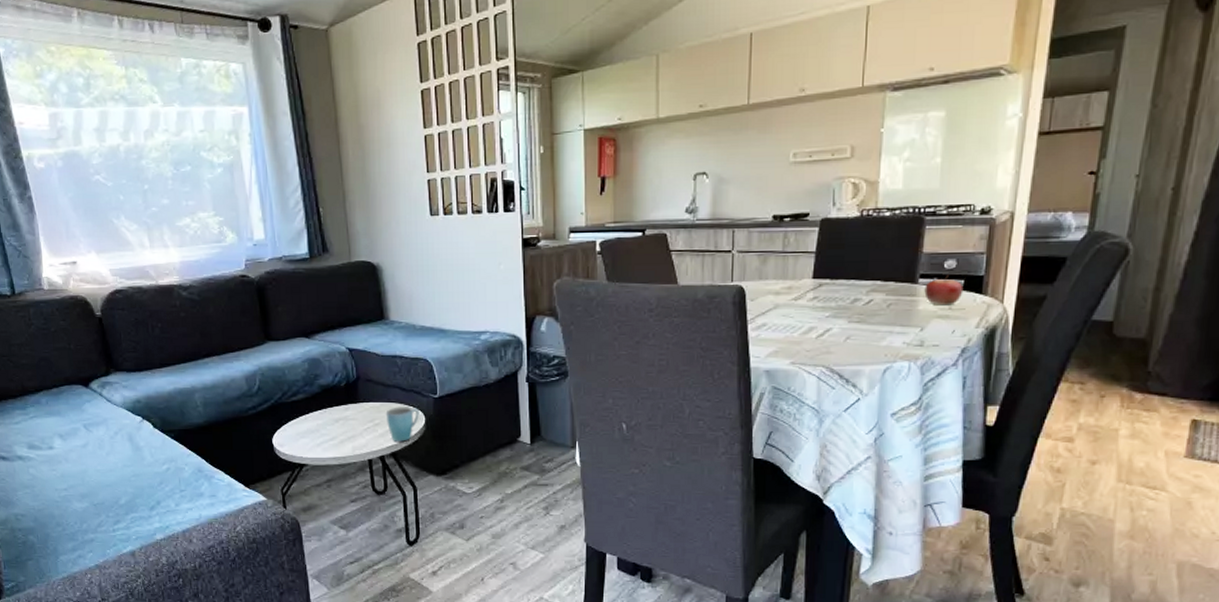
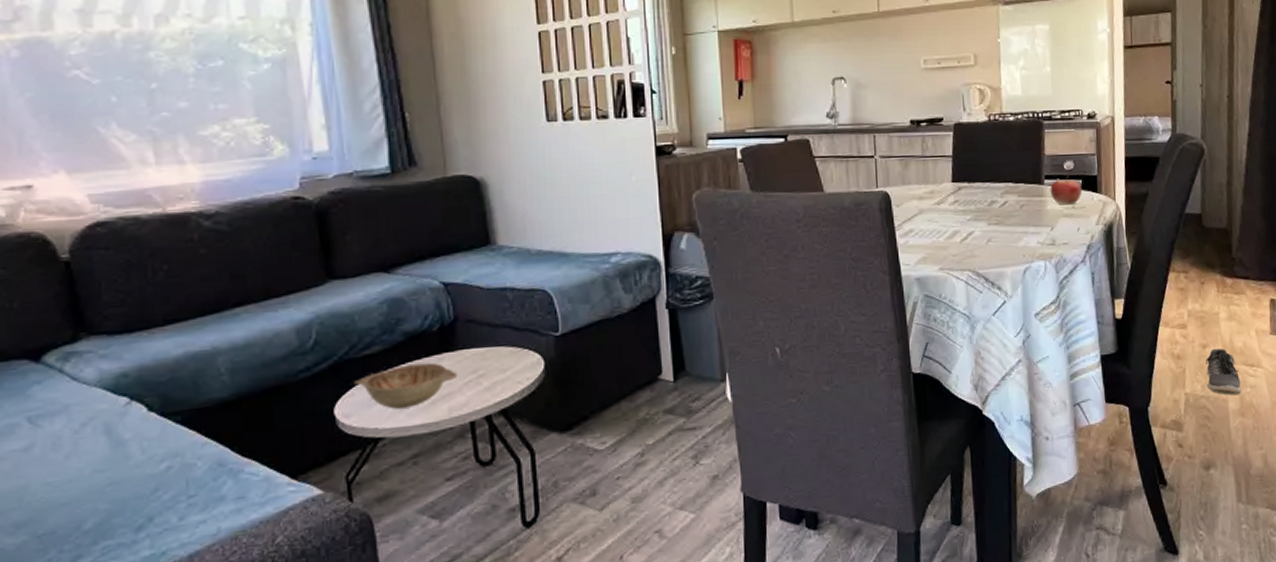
decorative bowl: none [286,410,360,444] -> present [355,362,458,409]
mug: present [385,406,419,442] -> none [493,349,537,395]
athletic shoe: none [1091,465,1136,517] -> present [1206,348,1242,396]

